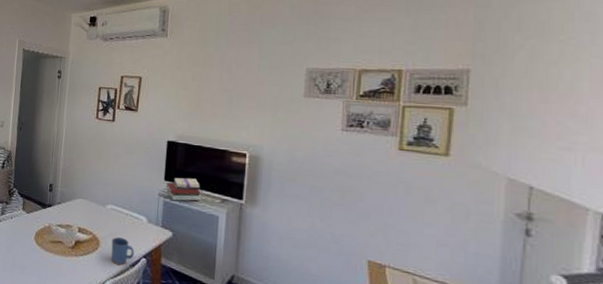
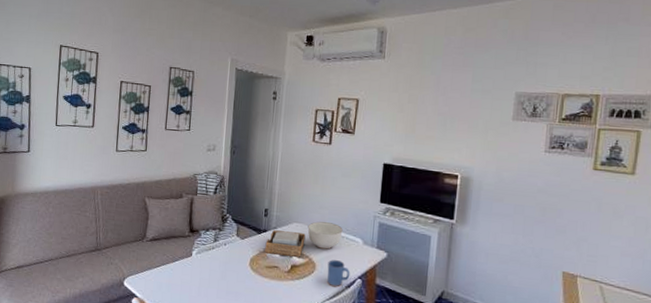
napkin holder: none [49,205,90,233] -> present [265,230,306,257]
bowl: none [91,198,127,227] -> present [307,221,343,250]
books: present [165,177,202,202] -> none [381,199,416,223]

